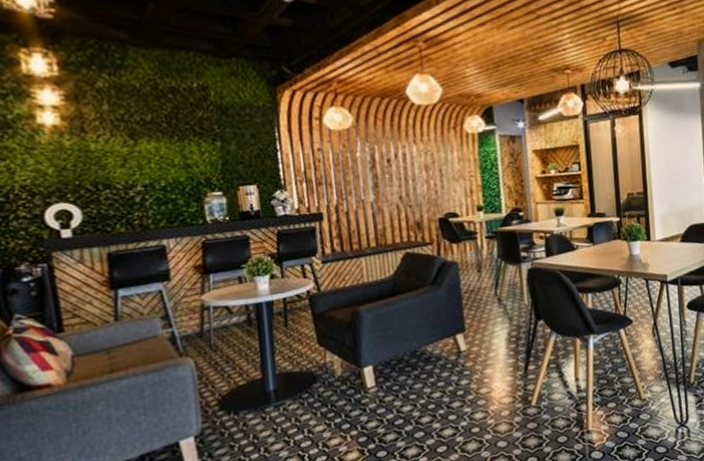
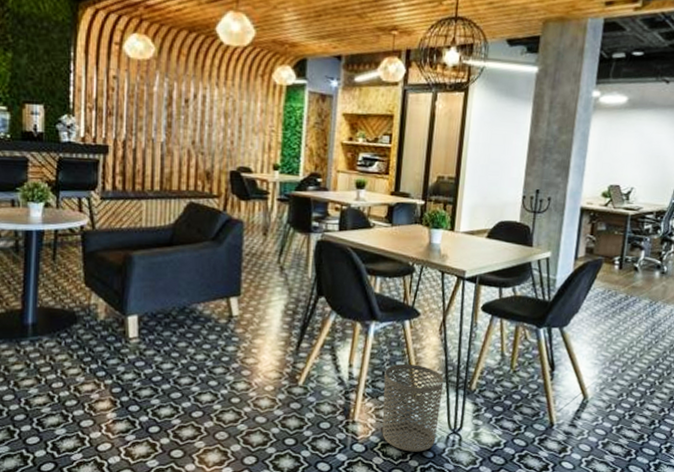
waste bin: none [609,368,666,451] -> present [382,364,444,452]

